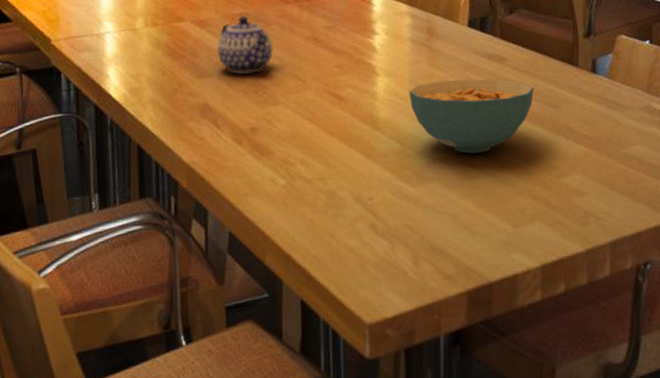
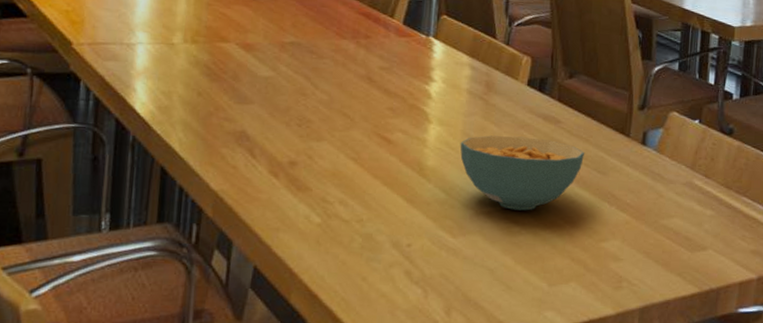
teapot: present [217,16,273,74] -> none [261,45,323,106]

